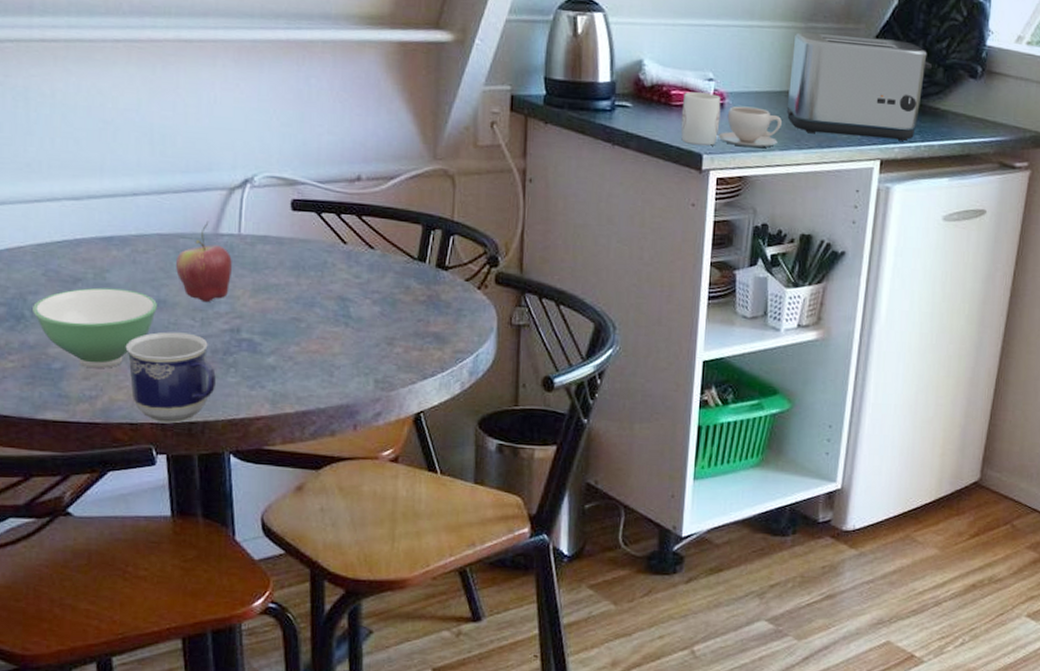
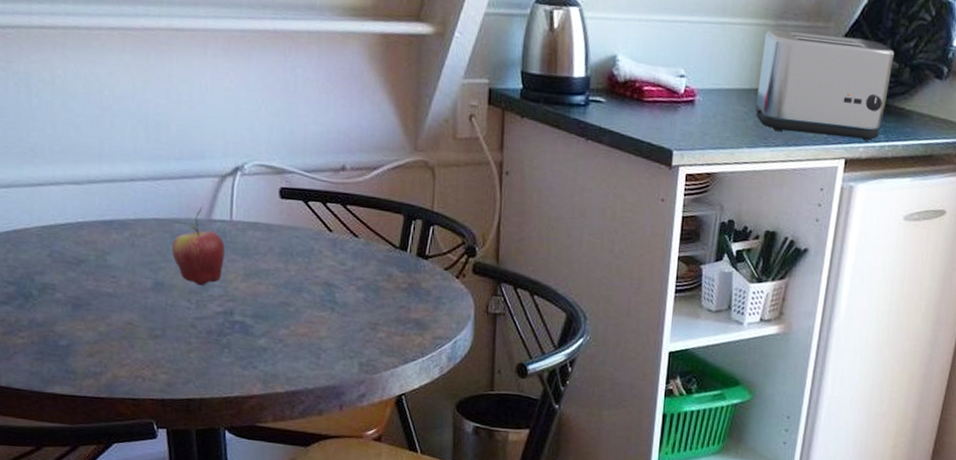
bowl: present [33,287,158,369] -> none [40,269,156,347]
cup: present [125,331,216,424] -> none [126,313,211,400]
mug: present [680,92,721,147] -> none [652,88,692,143]
teacup: present [718,106,782,148] -> none [688,102,750,145]

